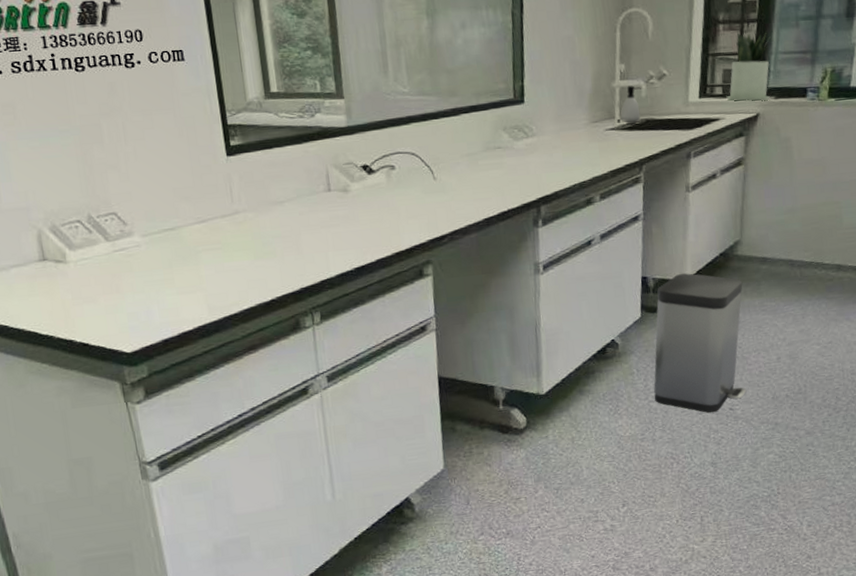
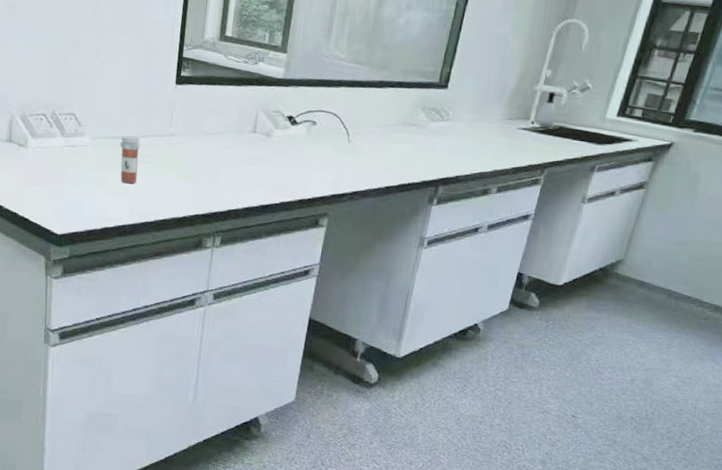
medicine: none [178,223,209,278] -> present [120,135,141,184]
pedal bin: present [654,273,747,413] -> none [502,278,616,415]
planter: present [726,31,771,102] -> none [644,60,705,132]

